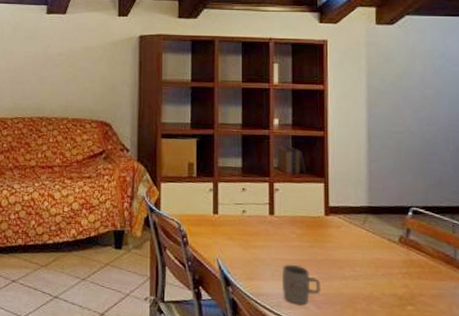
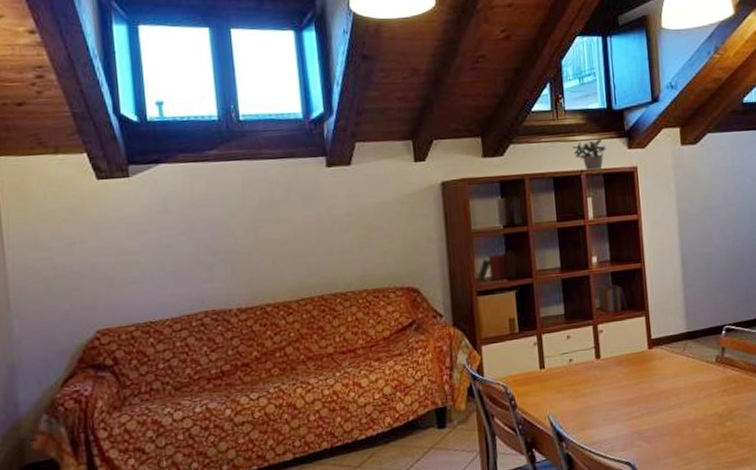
books: none [163,102,199,128] -> present [477,250,517,281]
books: none [187,54,210,80] -> present [496,196,524,226]
potted plant: none [263,11,297,40] -> present [572,138,606,171]
mug: present [281,265,321,305] -> none [612,405,650,445]

